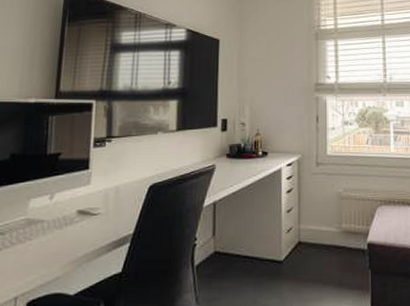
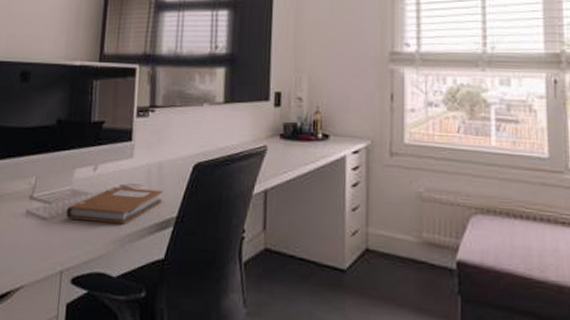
notebook: none [20,211,120,247] -> present [65,186,164,224]

